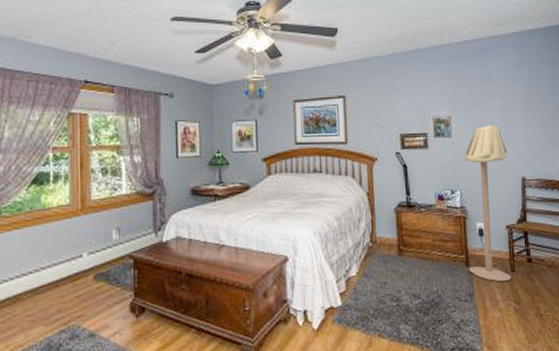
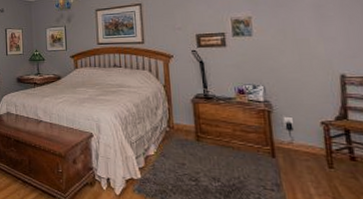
floor lamp: present [464,124,511,282] -> none [268,22,329,177]

